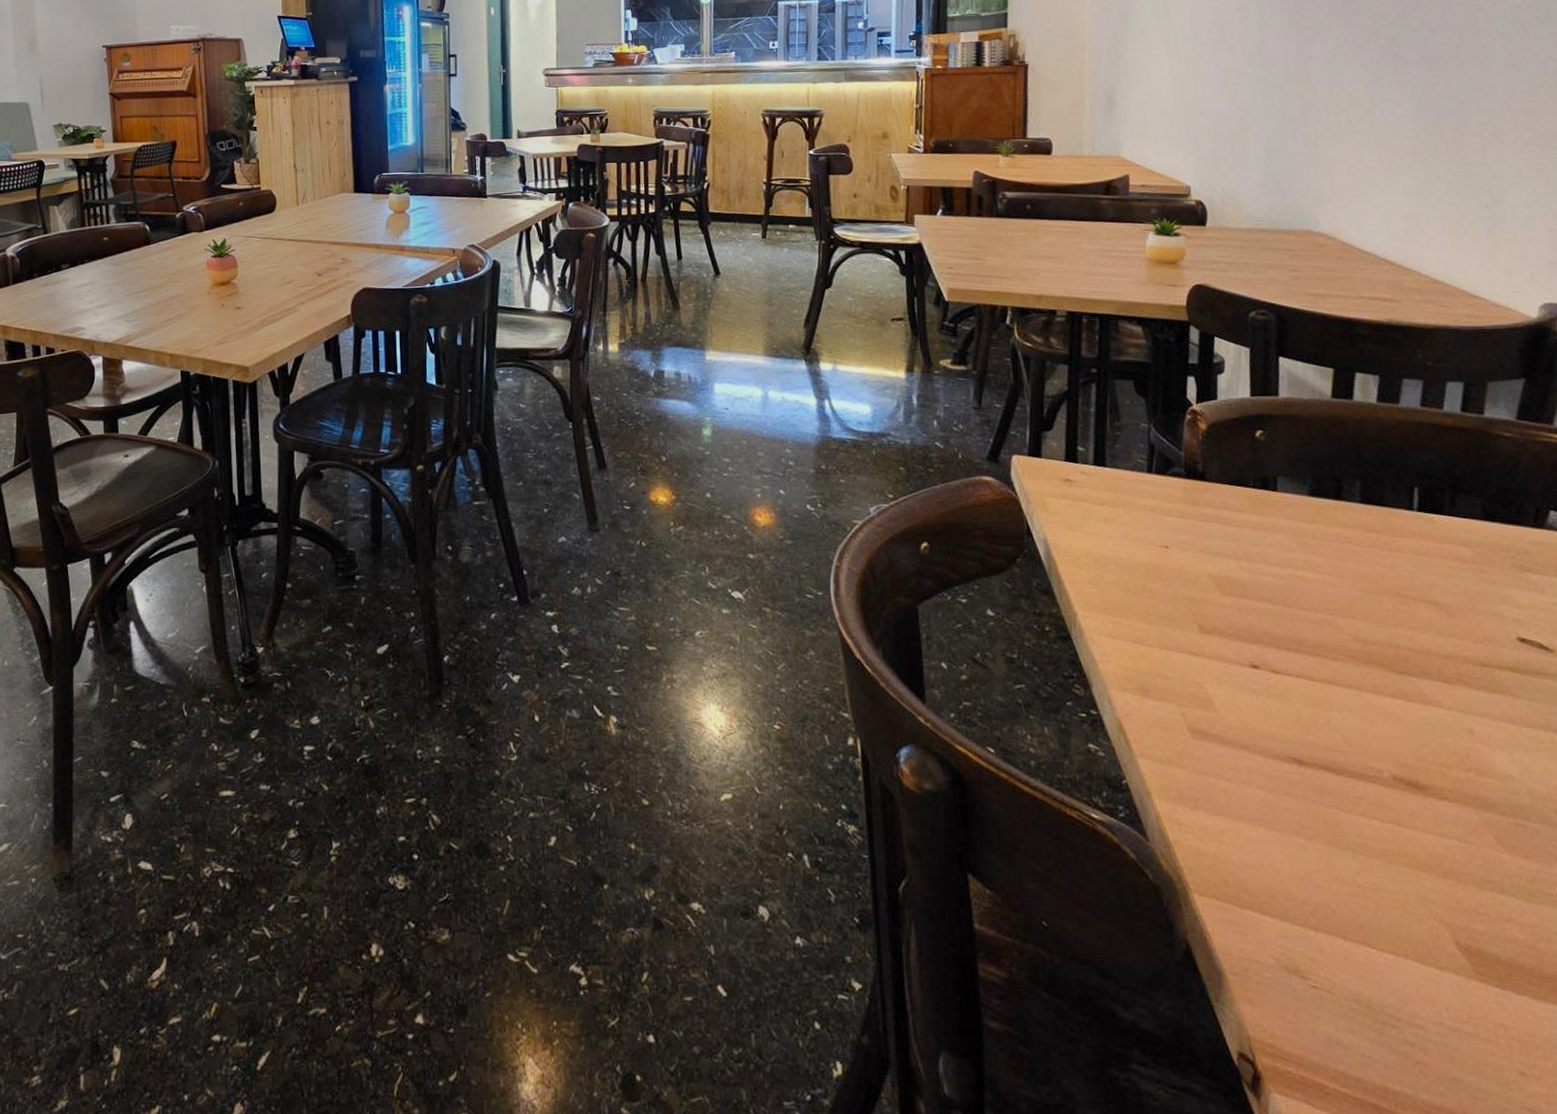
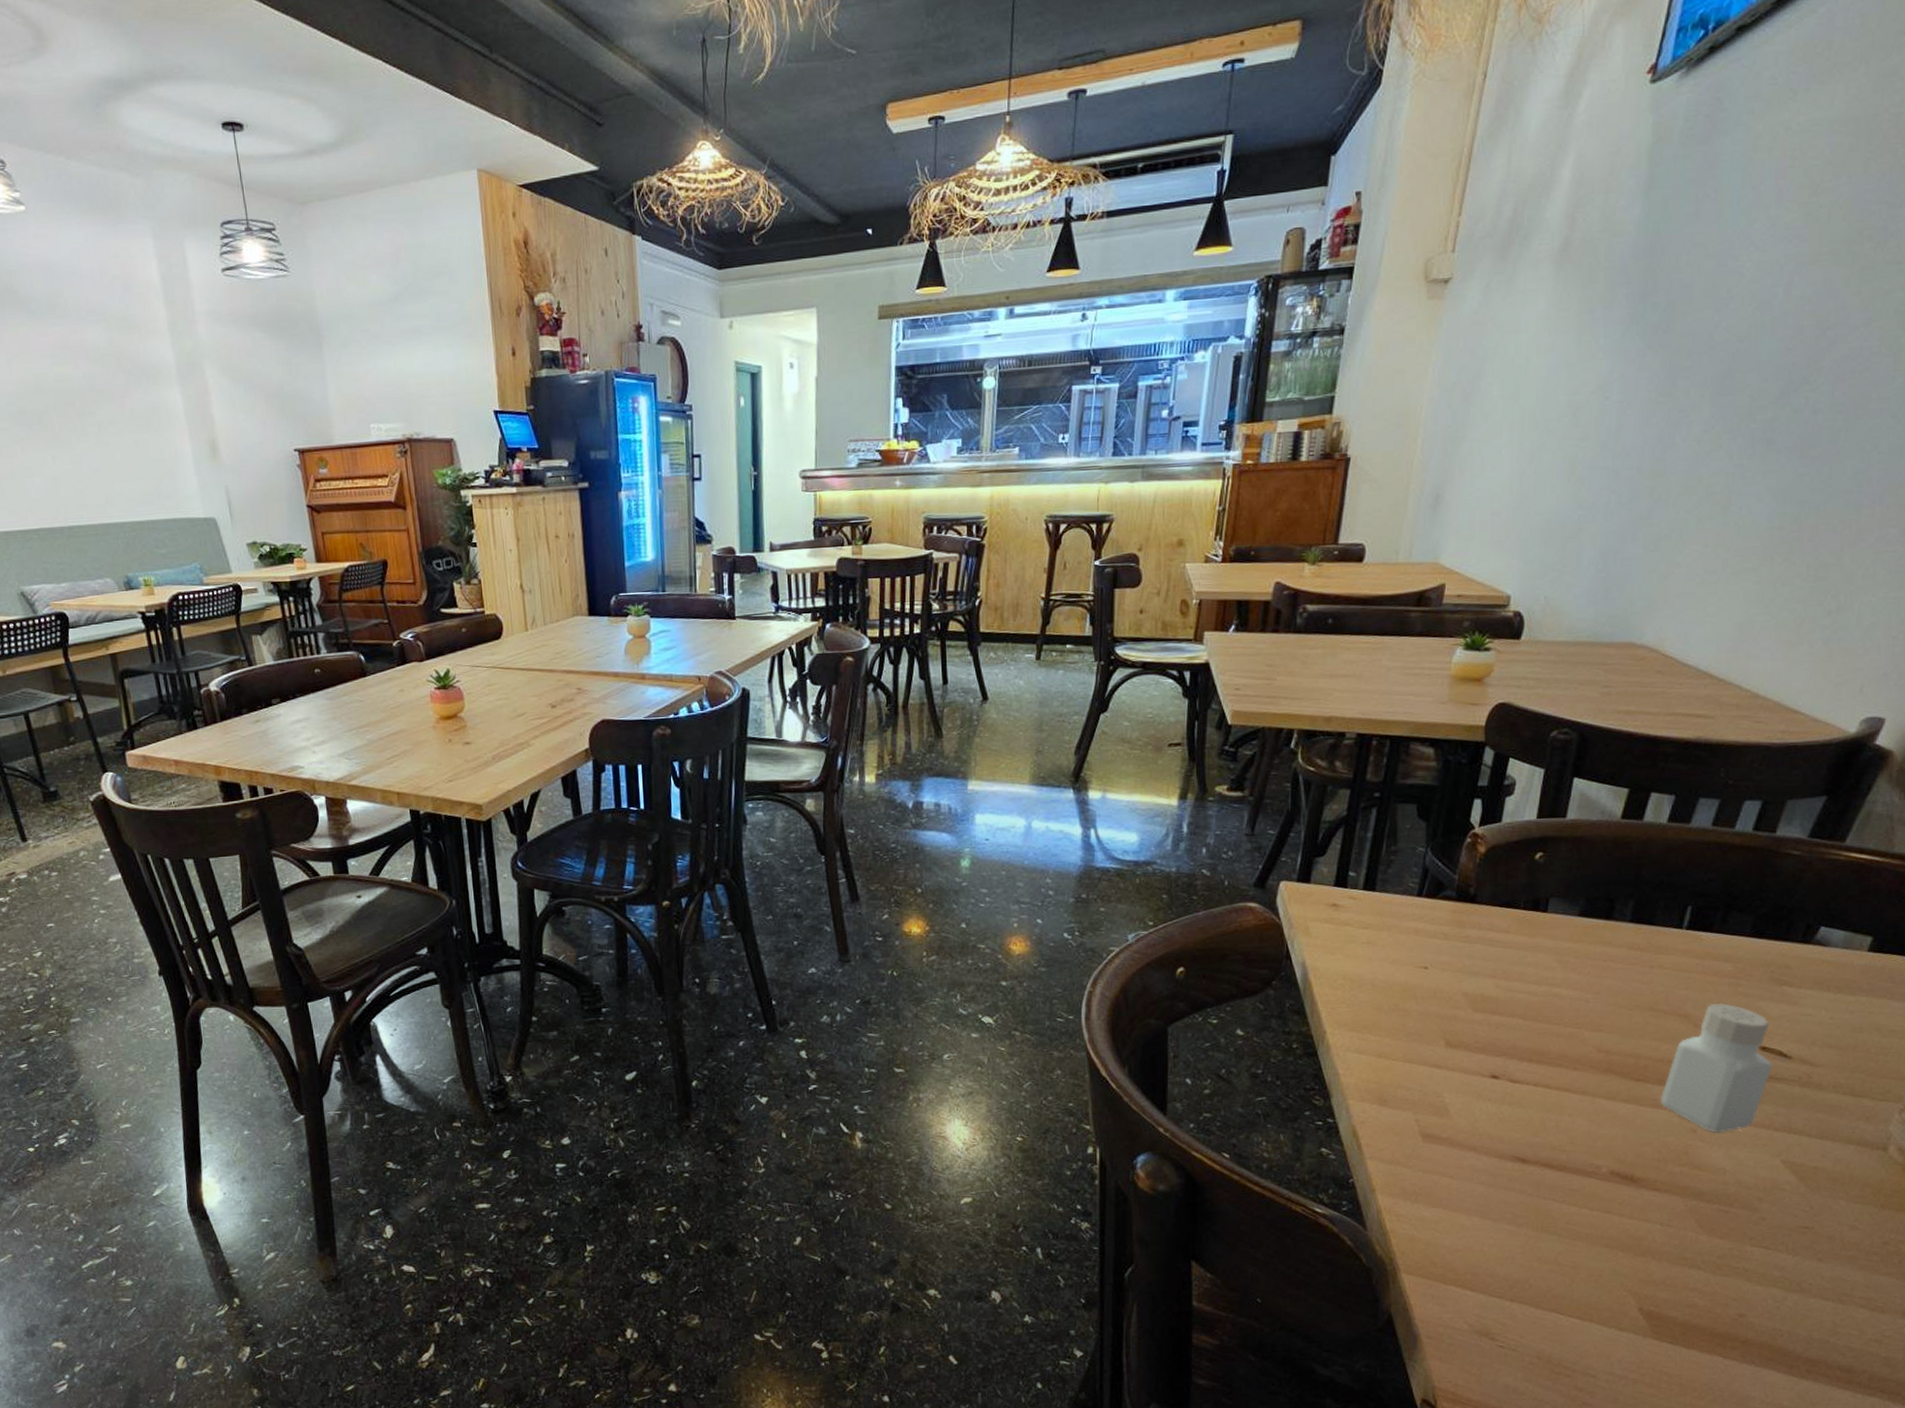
pepper shaker: none [1428,590,1536,735] -> present [1660,1003,1773,1134]

